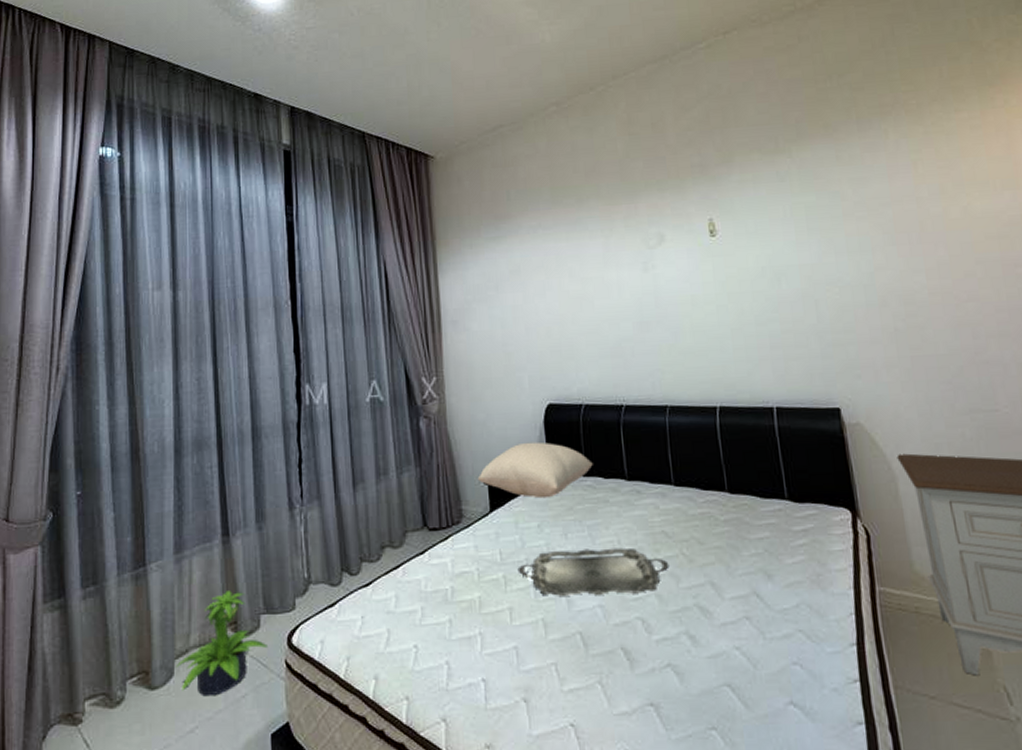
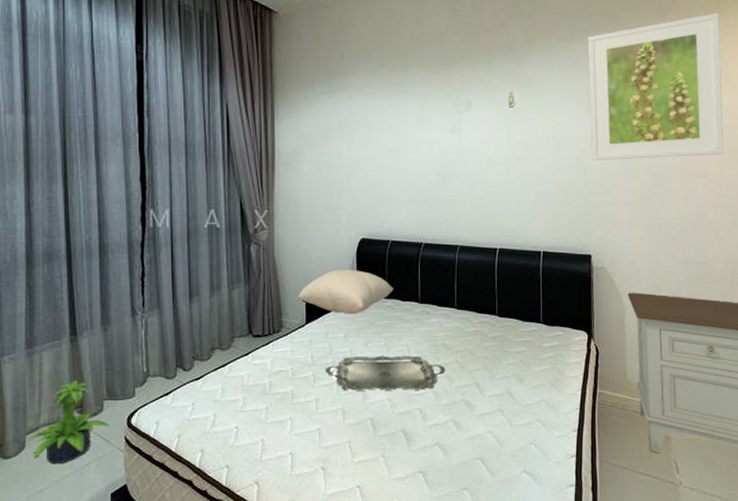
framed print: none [796,103,996,291] -> present [587,12,724,161]

